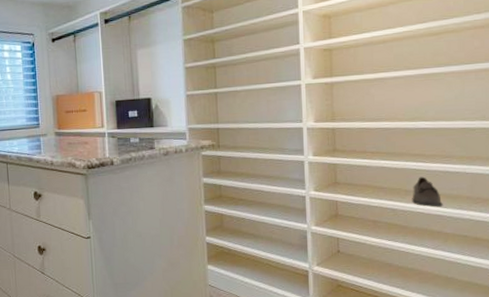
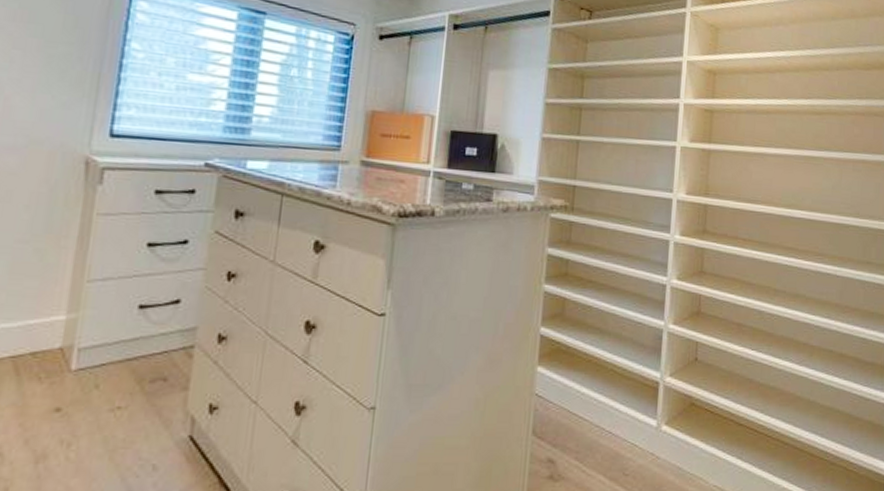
loafer: present [412,176,443,207] -> none [780,275,811,314]

